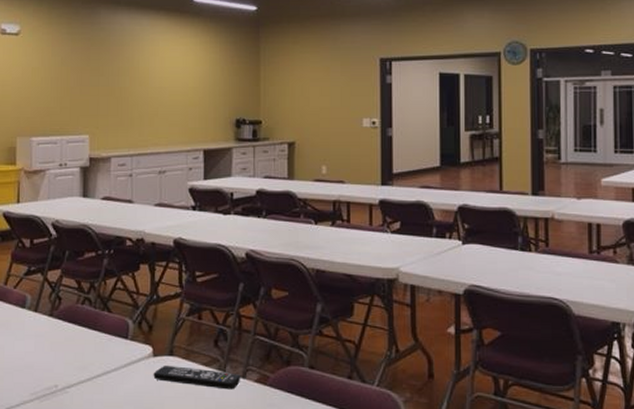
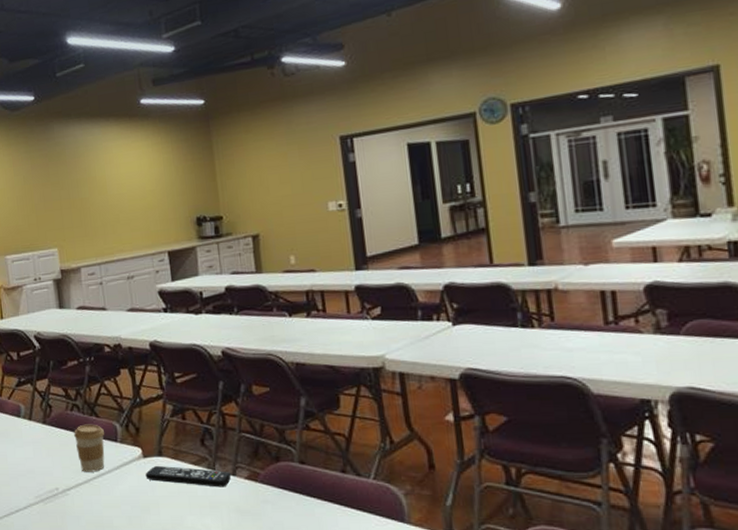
coffee cup: none [82,319,115,370] -> present [74,424,105,472]

